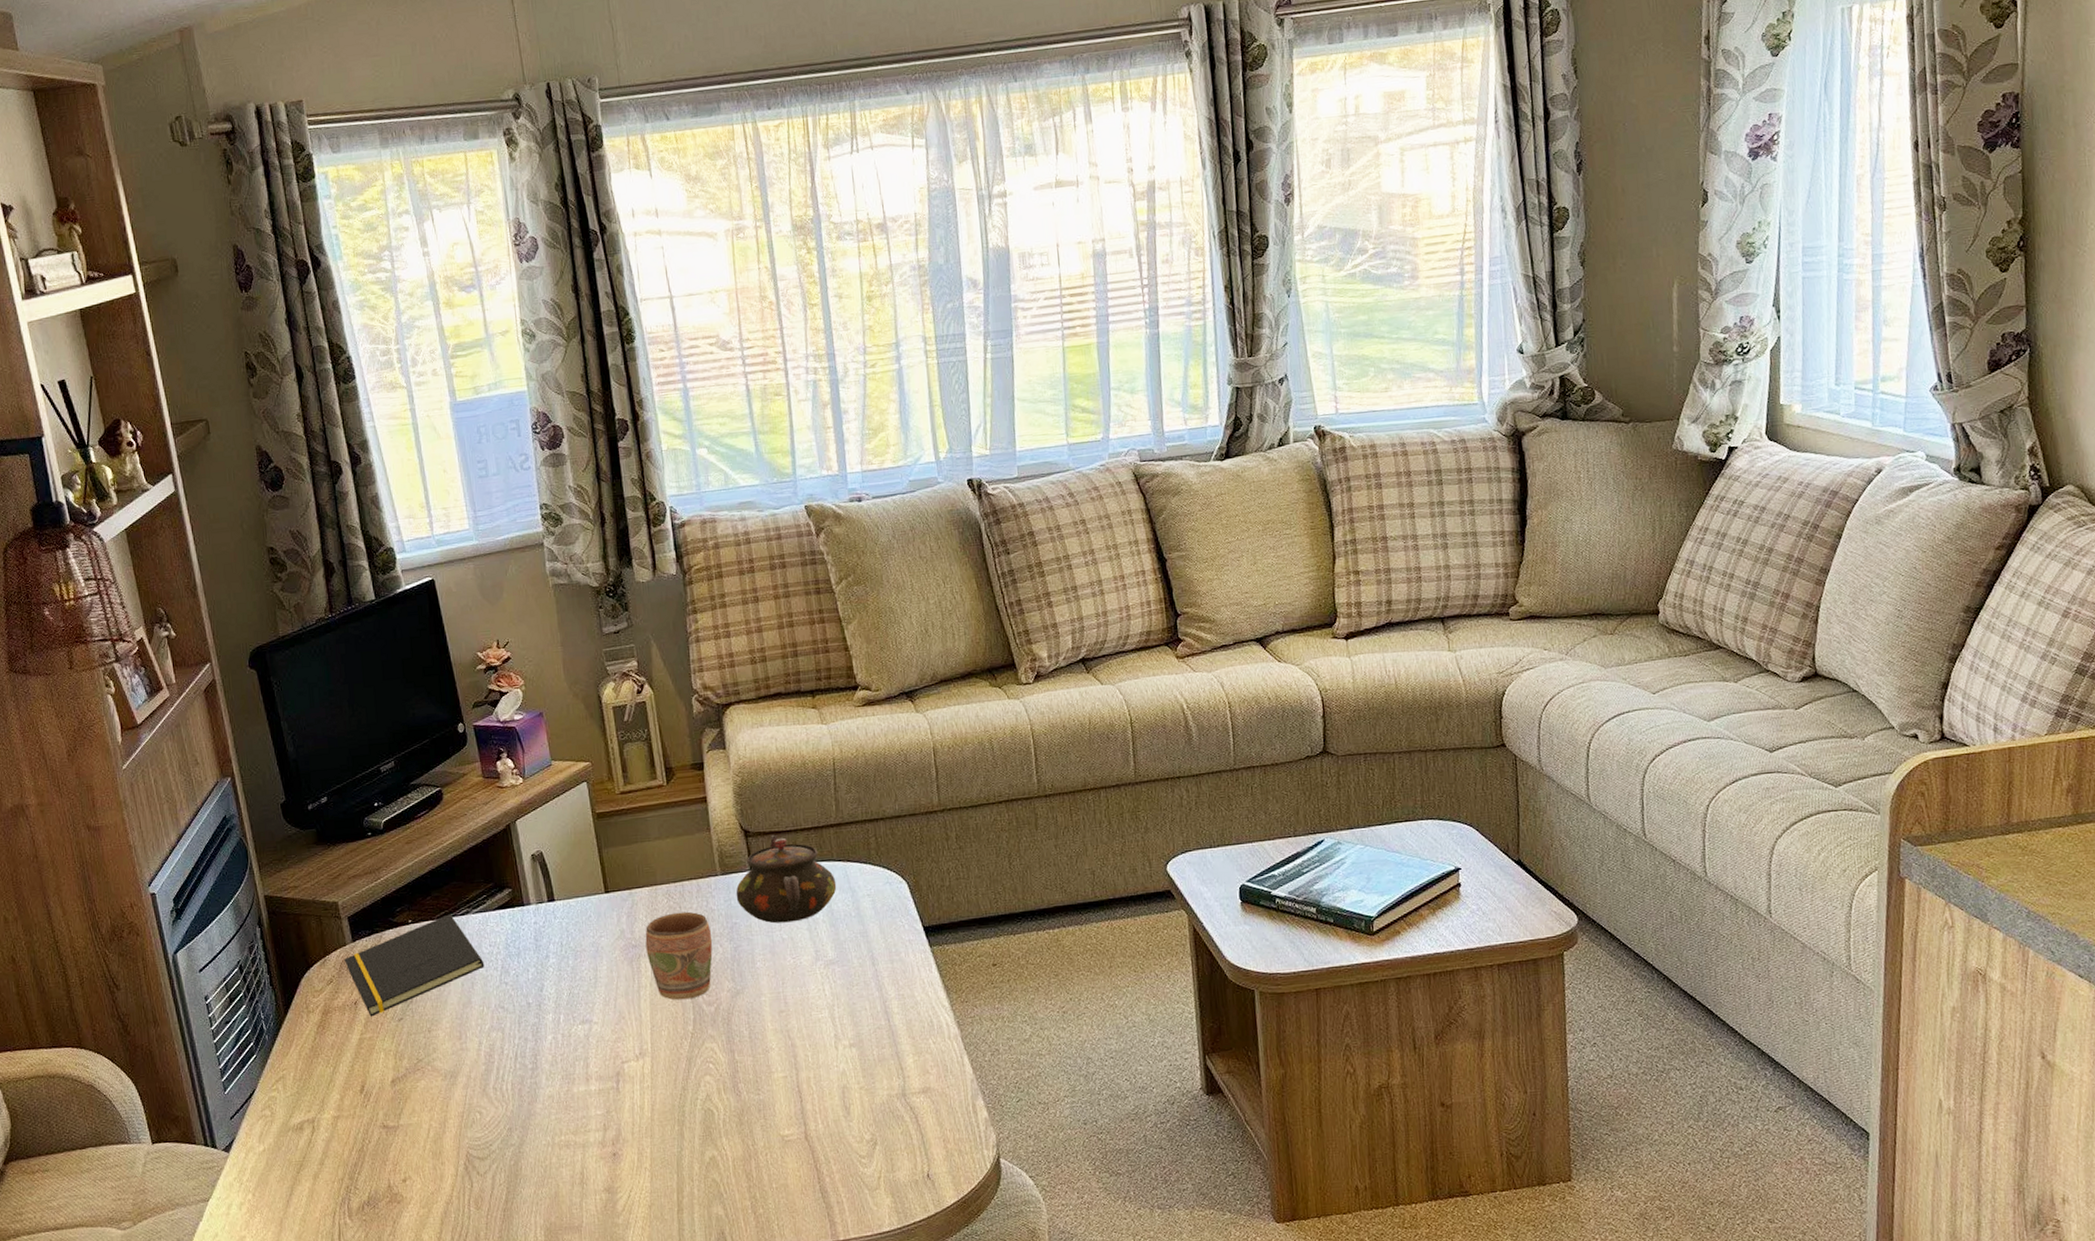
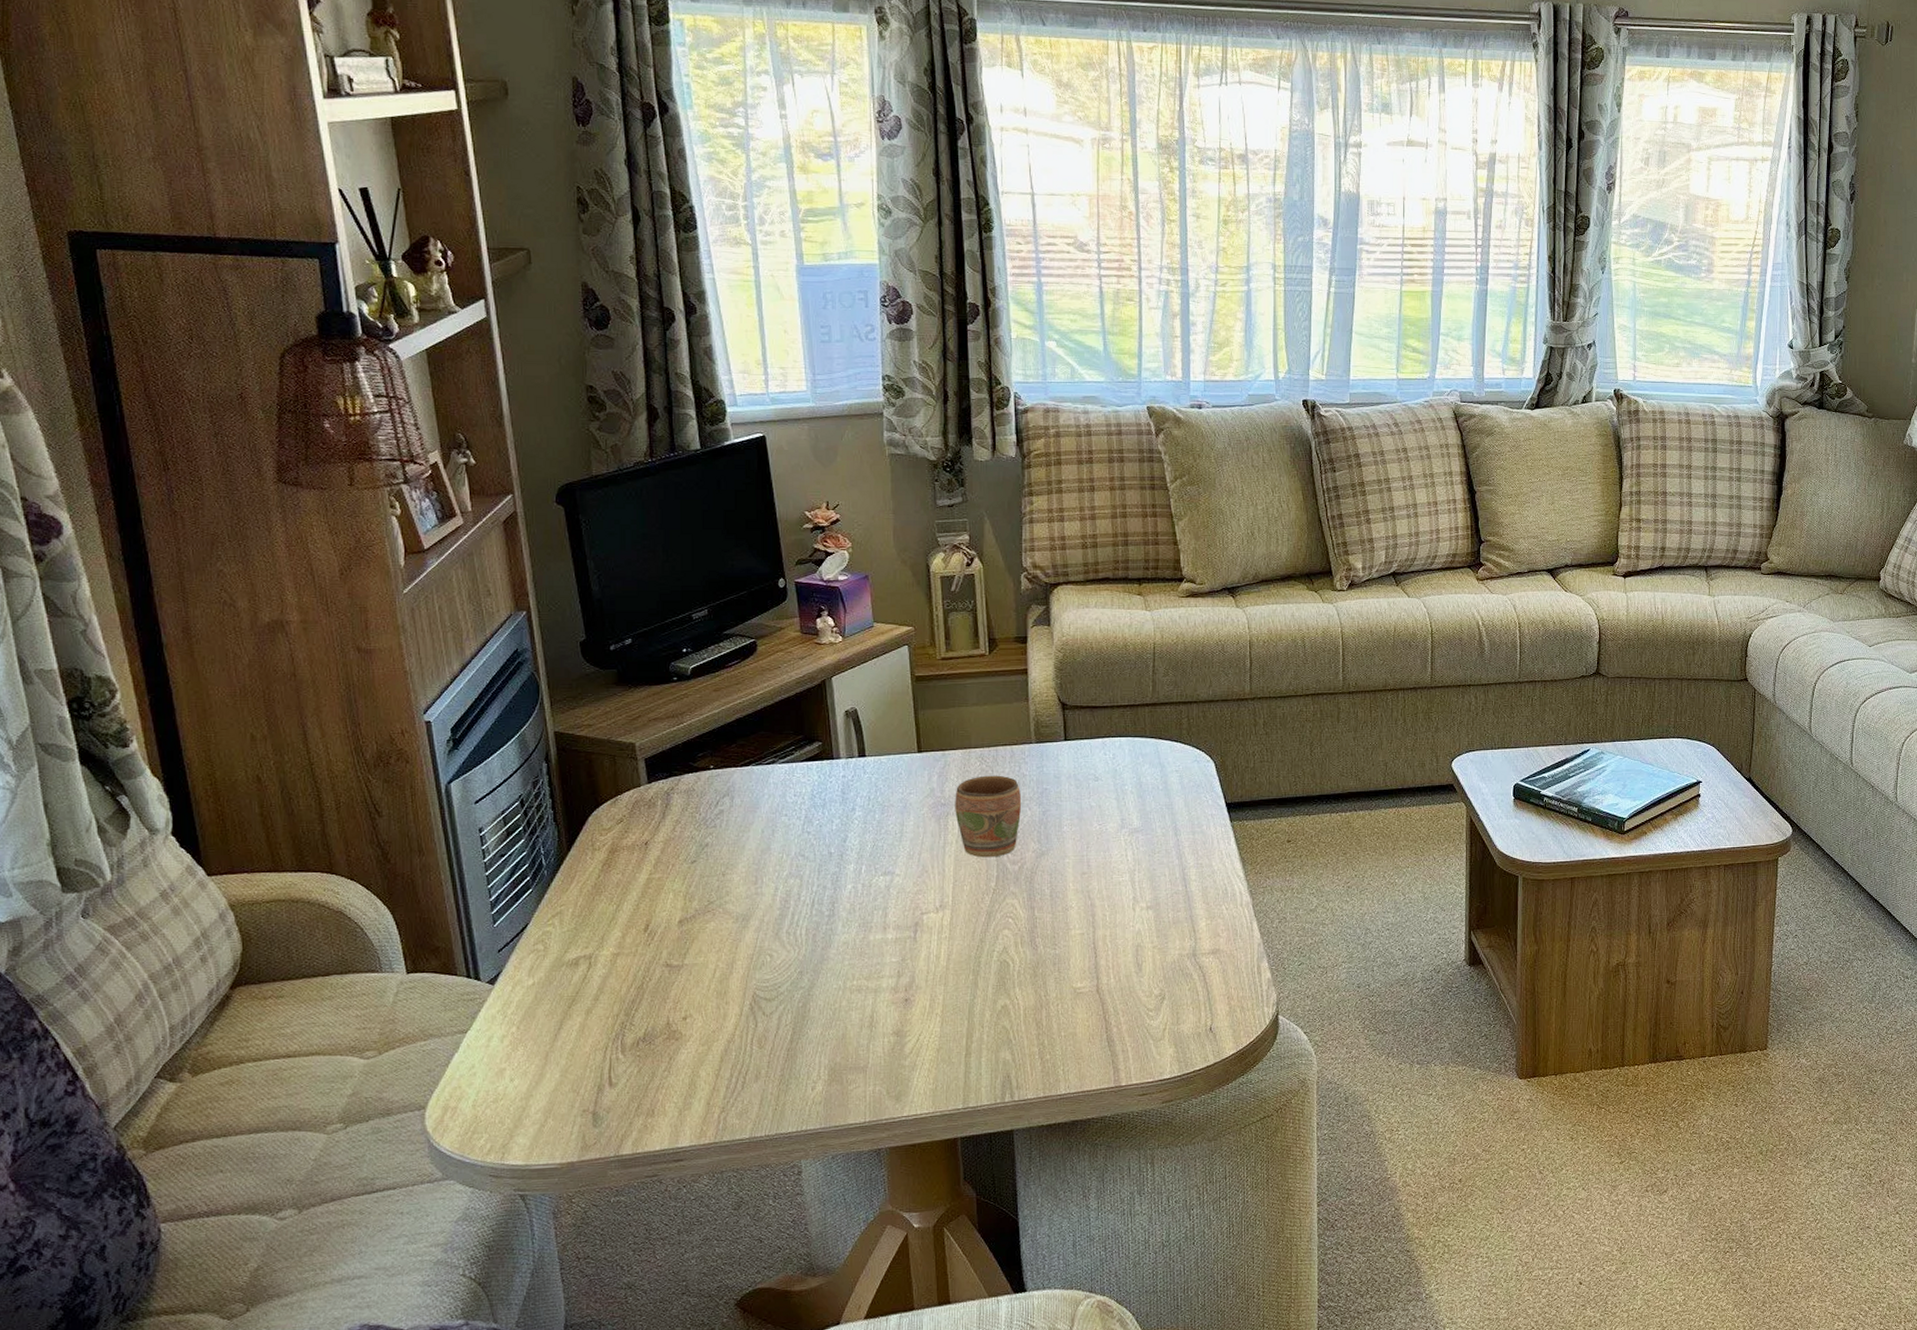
notepad: present [344,914,485,1017] -> none [638,762,787,858]
teapot: present [736,834,837,924] -> none [1048,709,1147,792]

